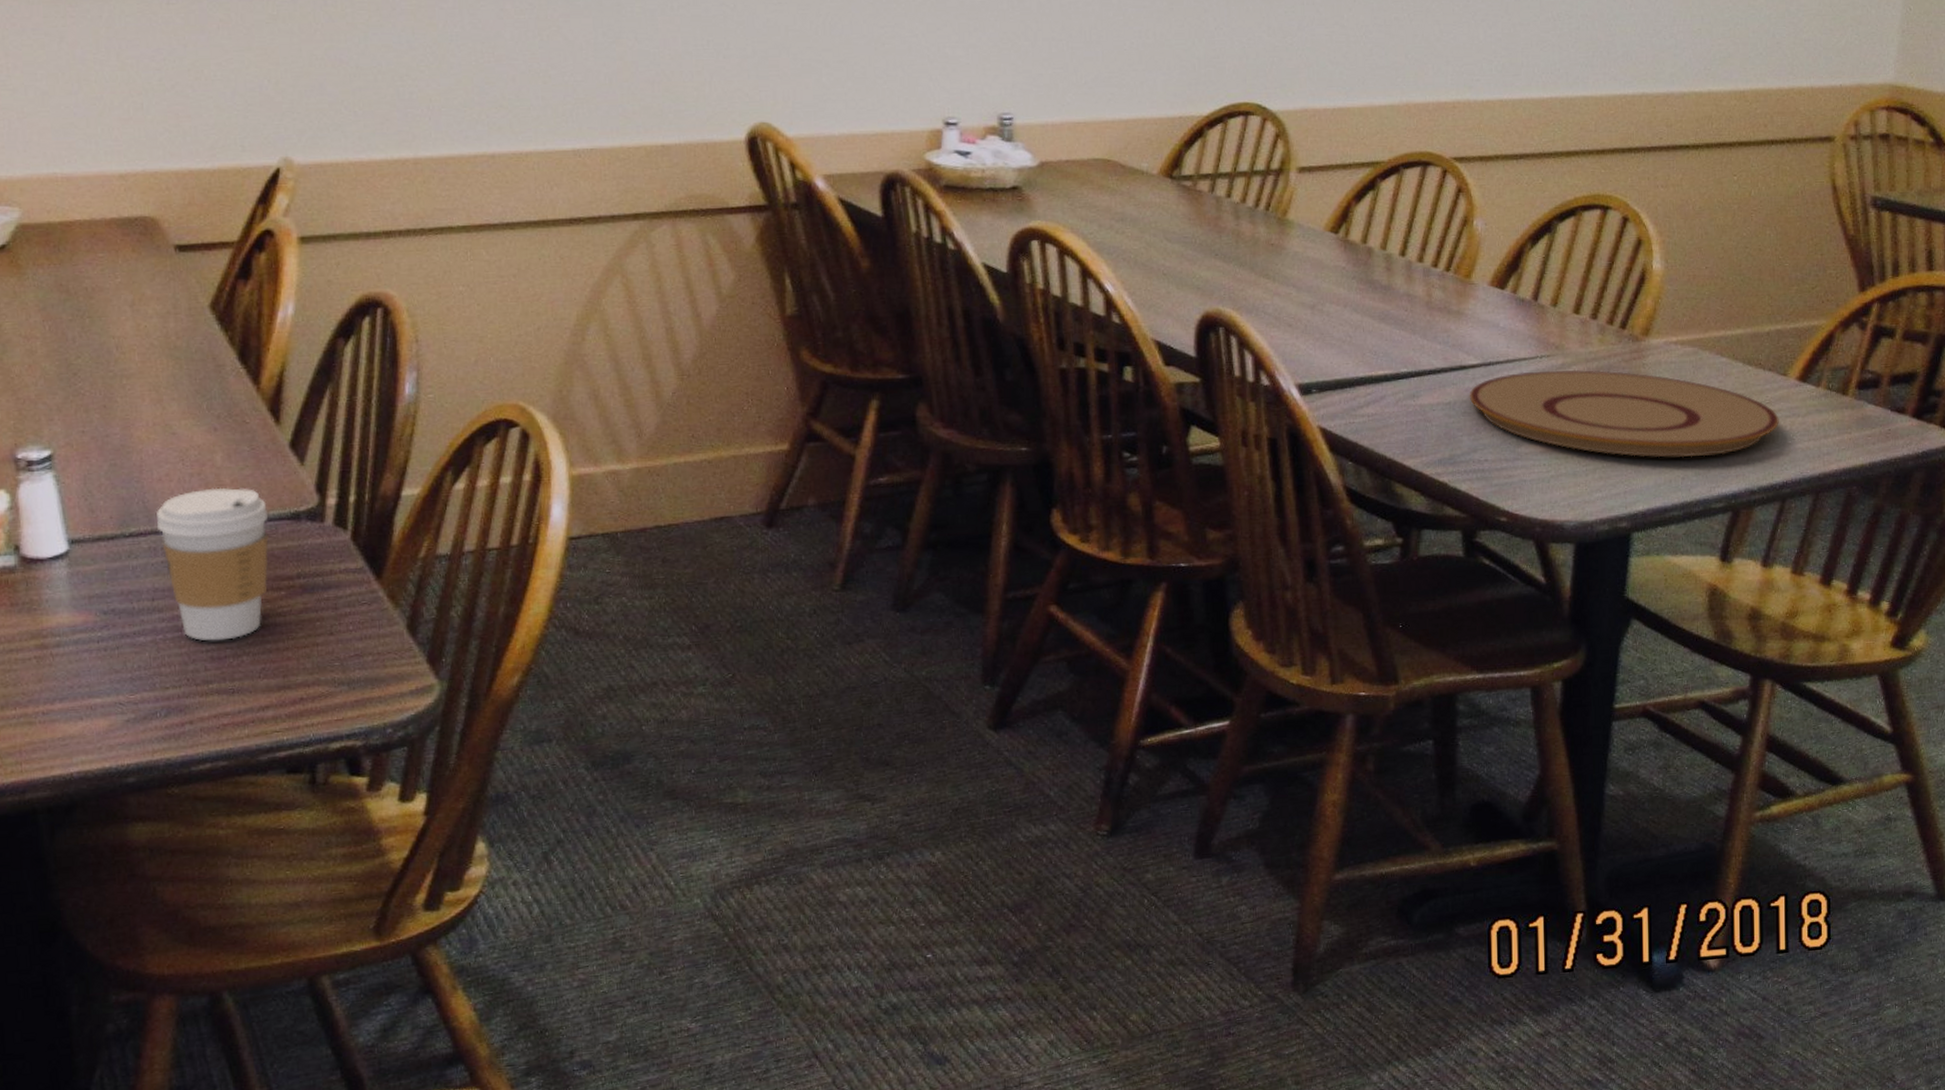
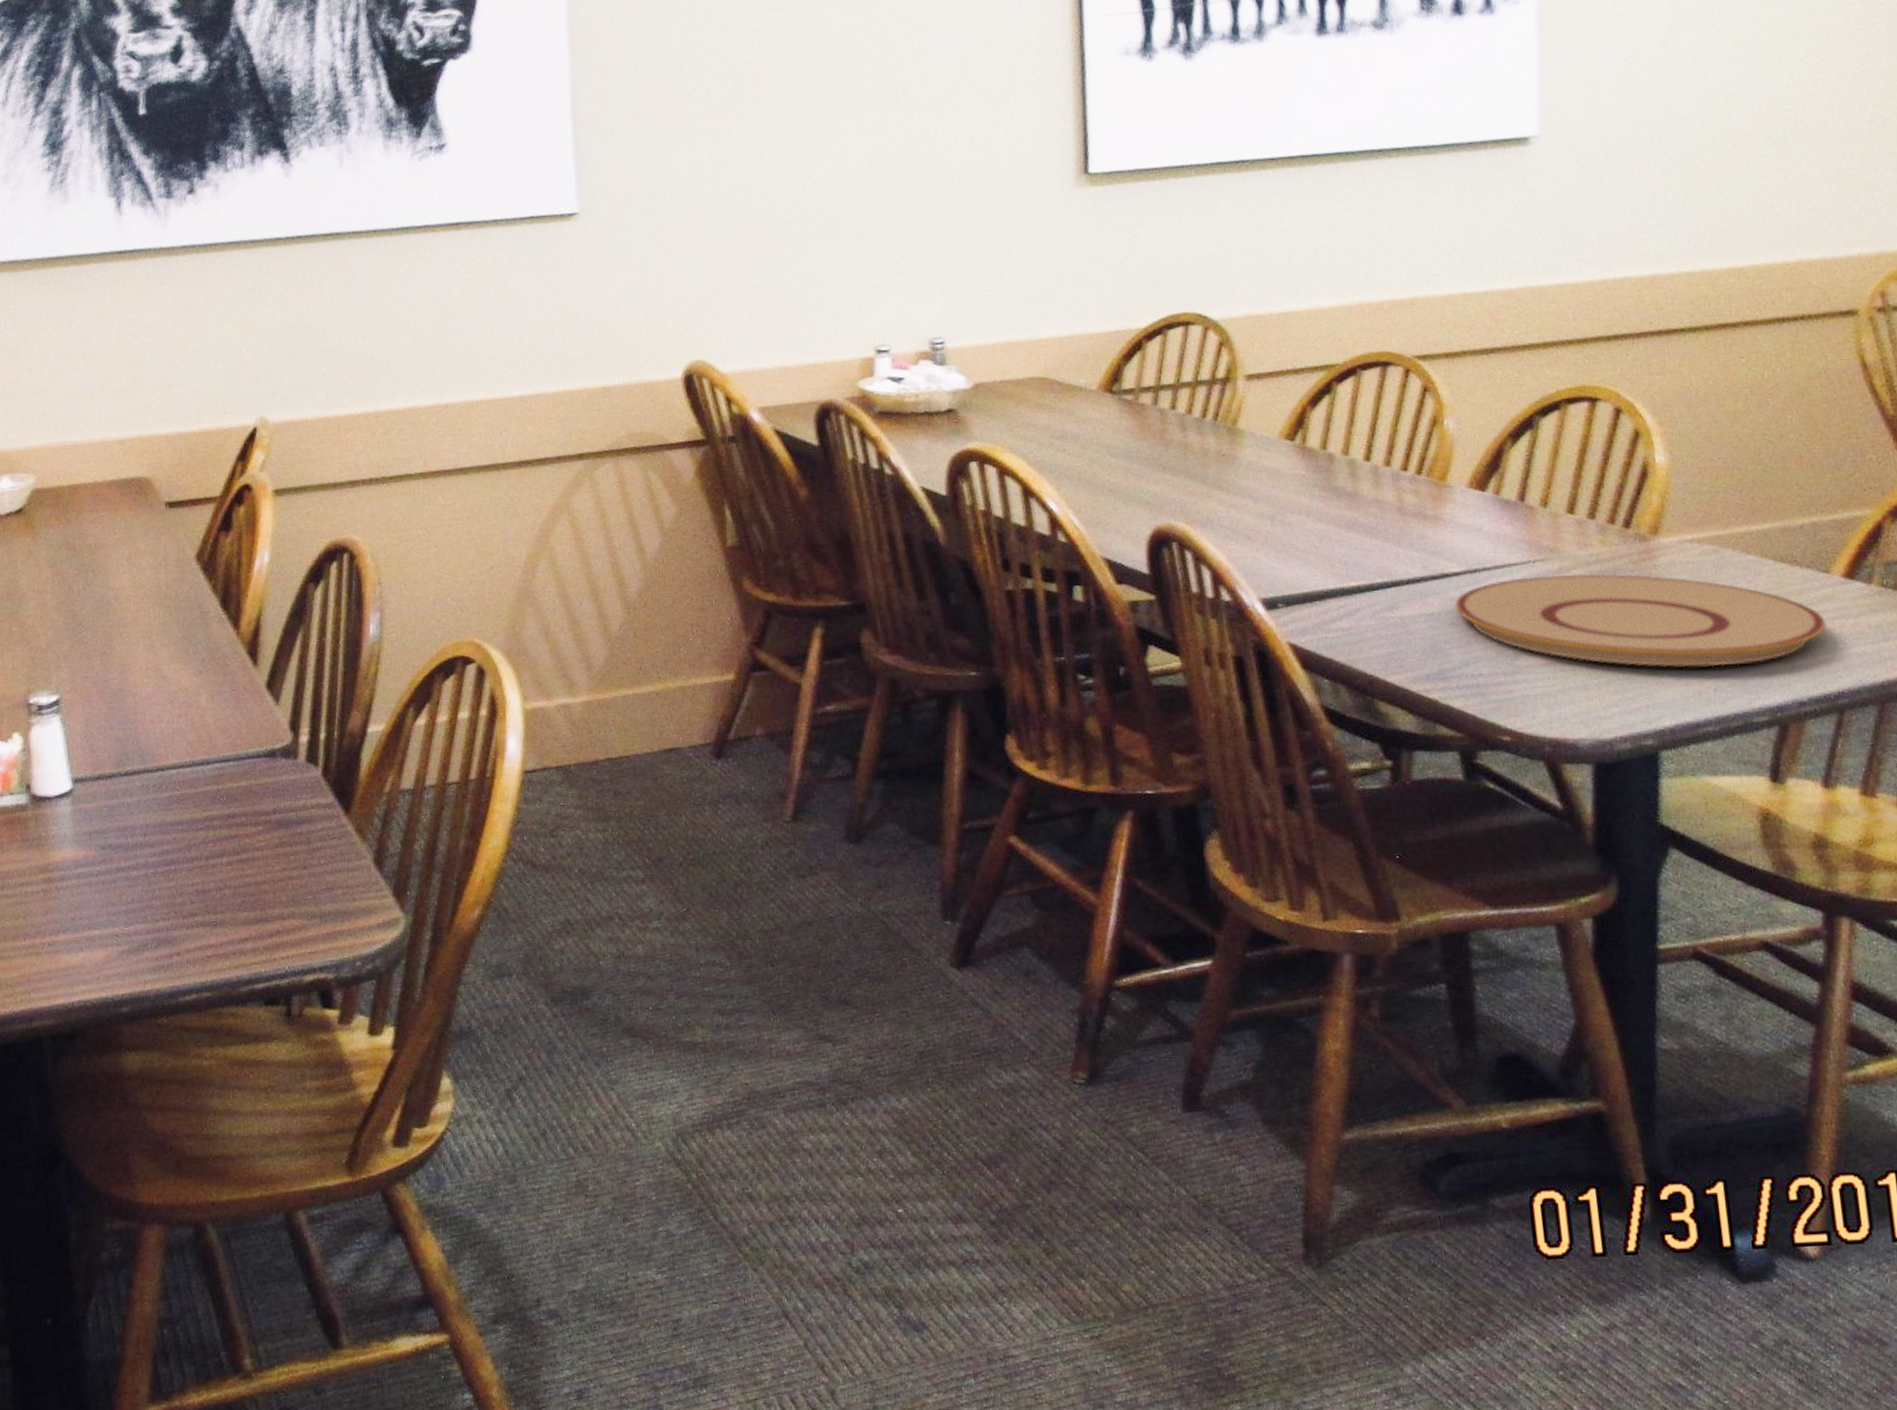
coffee cup: present [156,487,269,641] -> none [148,727,248,875]

